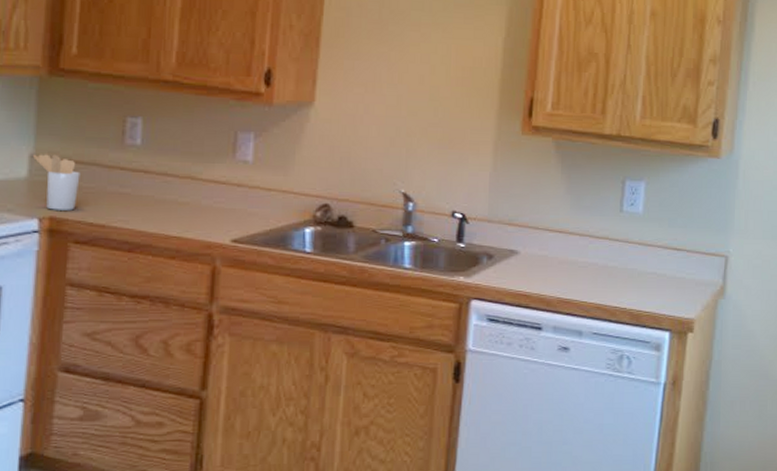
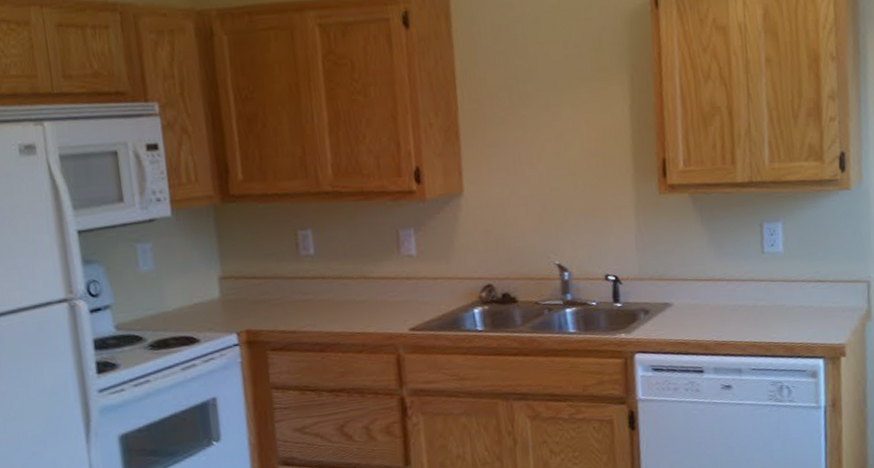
utensil holder: present [32,154,80,211] -> none [220,273,267,324]

